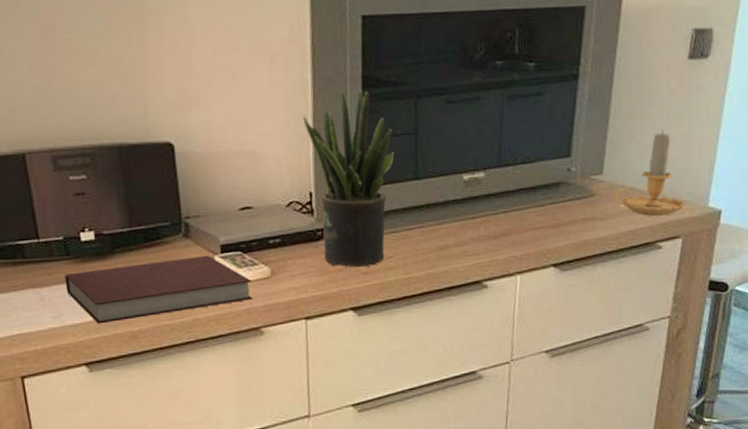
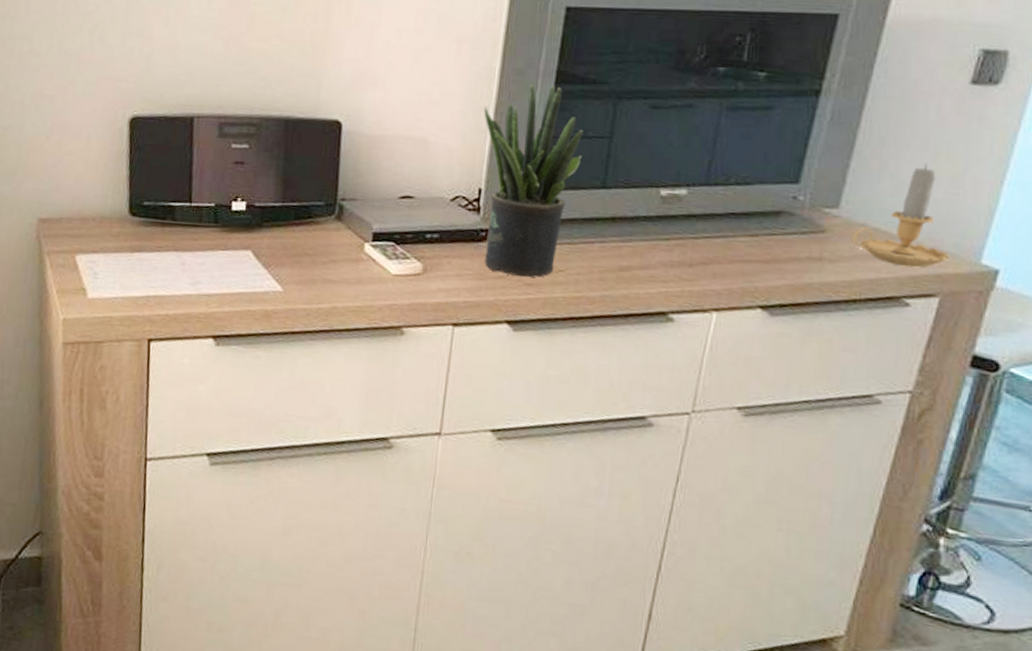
notebook: present [64,255,253,324] -> none [208,241,400,298]

